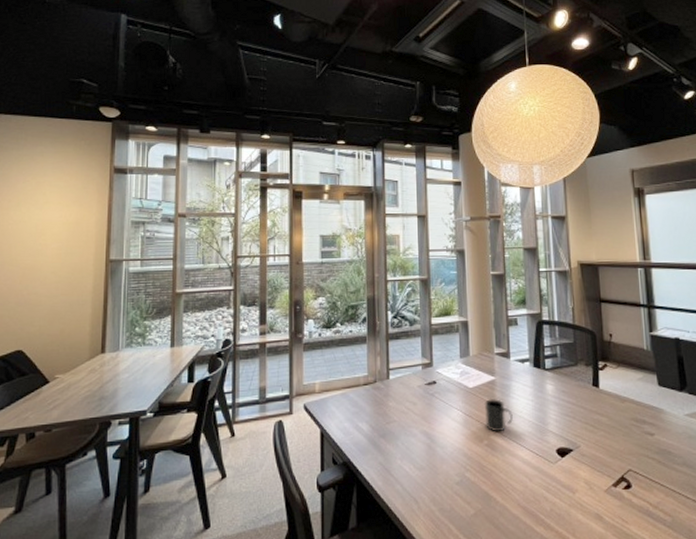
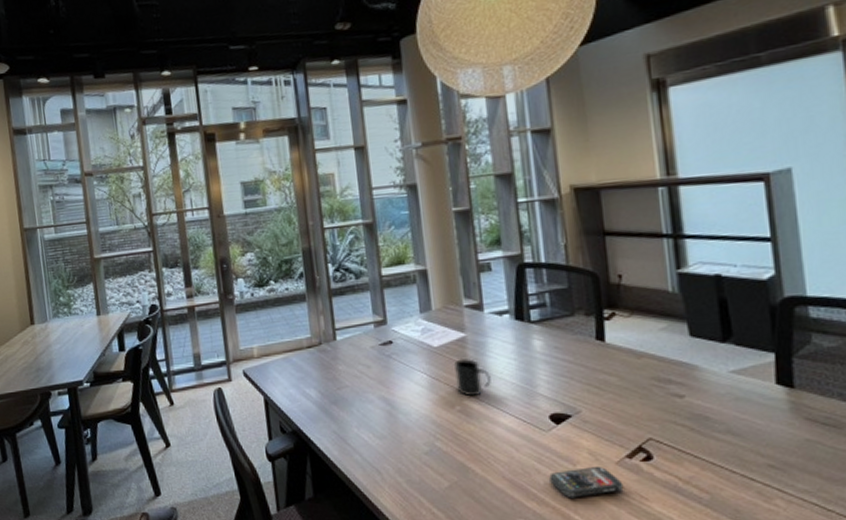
smartphone: none [554,493,610,523] -> present [549,466,624,498]

